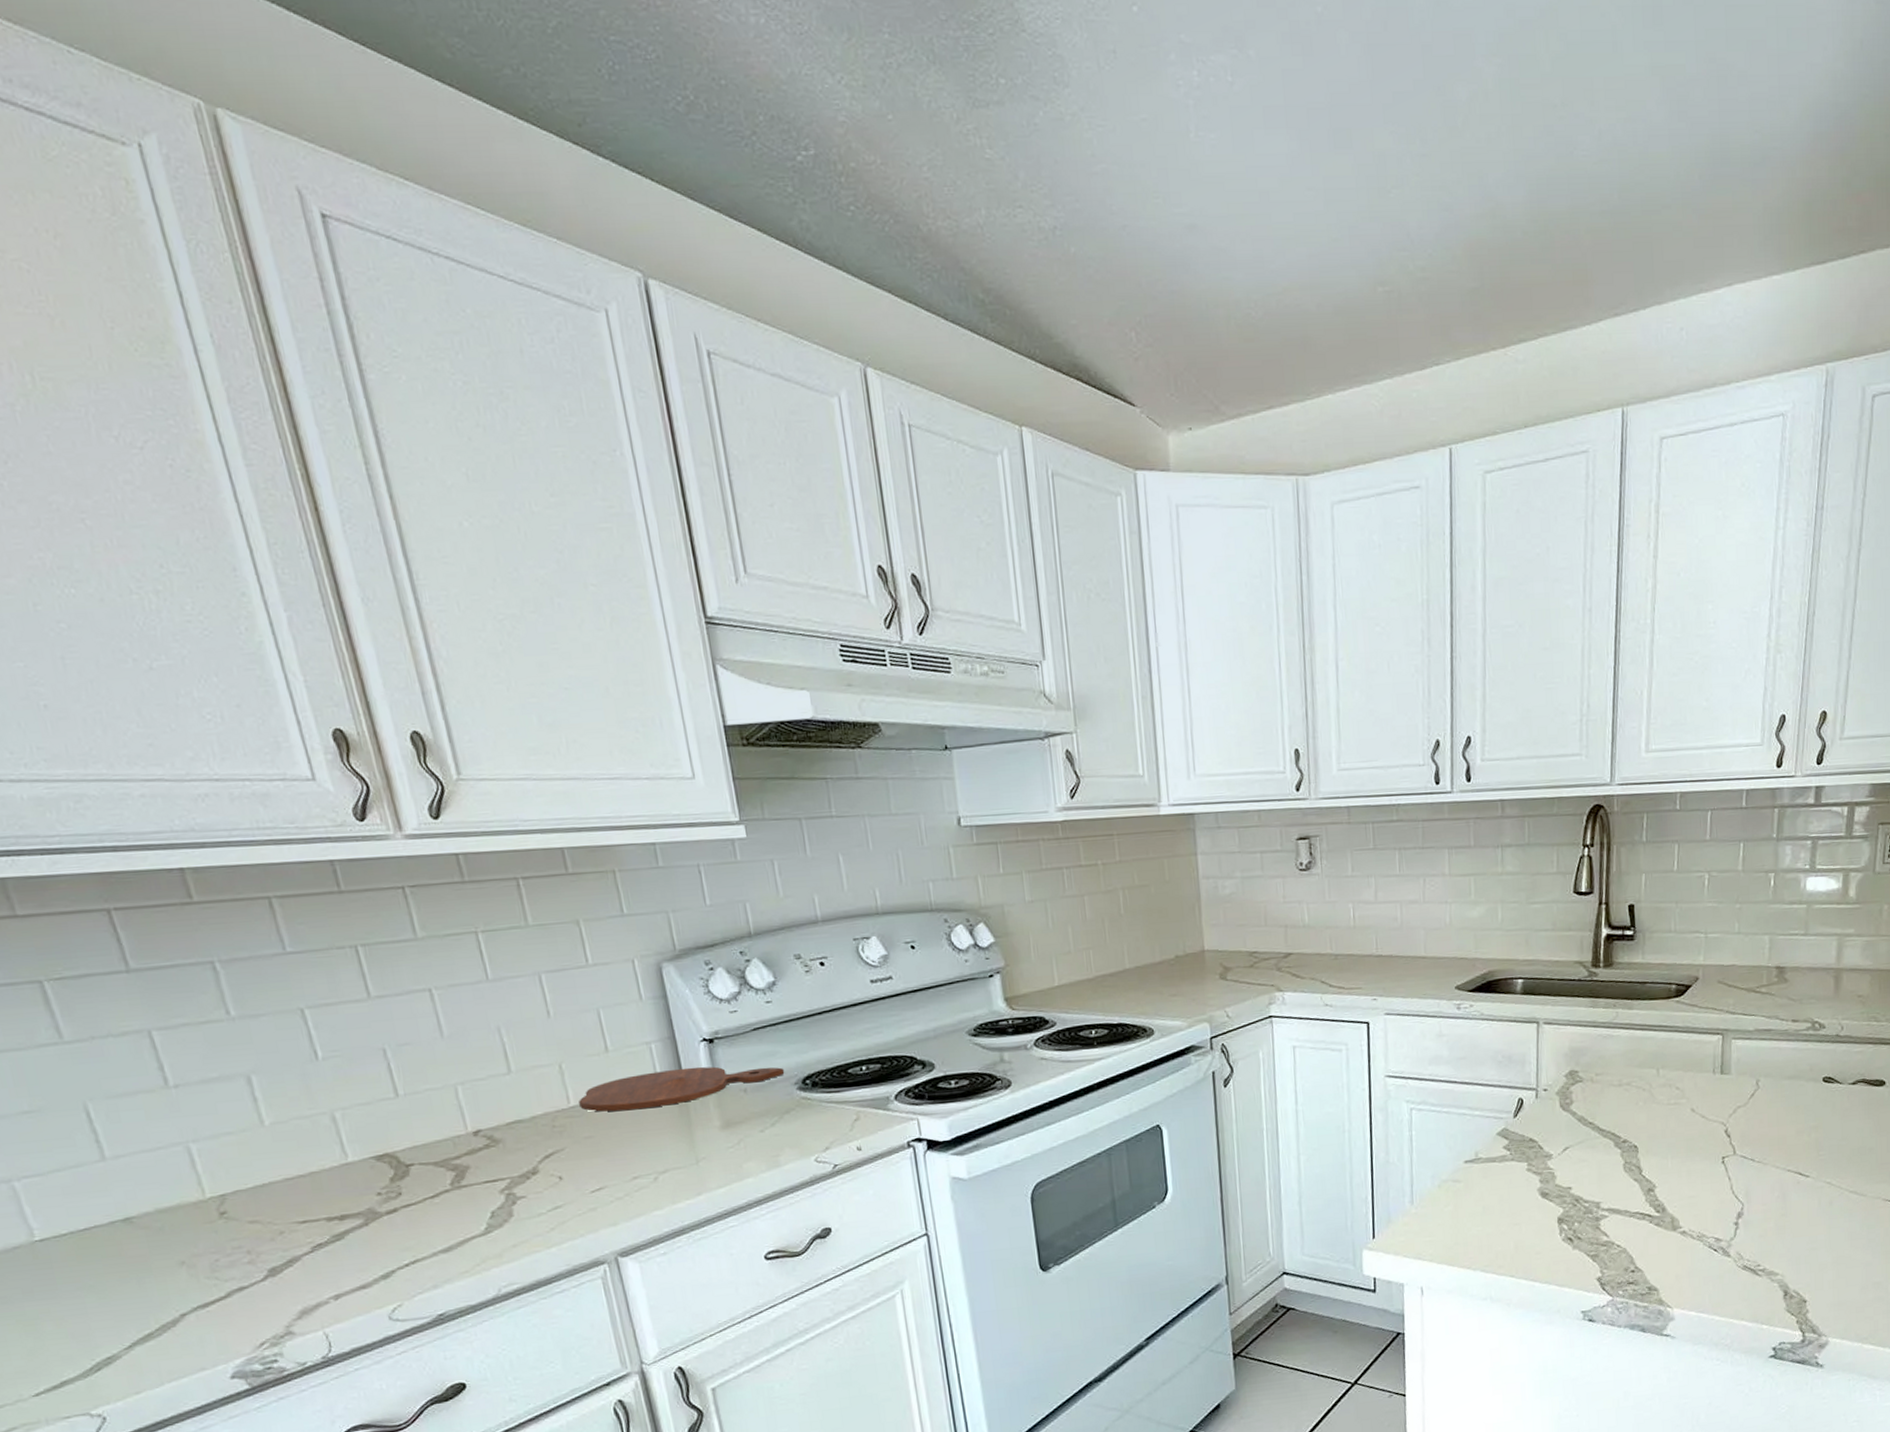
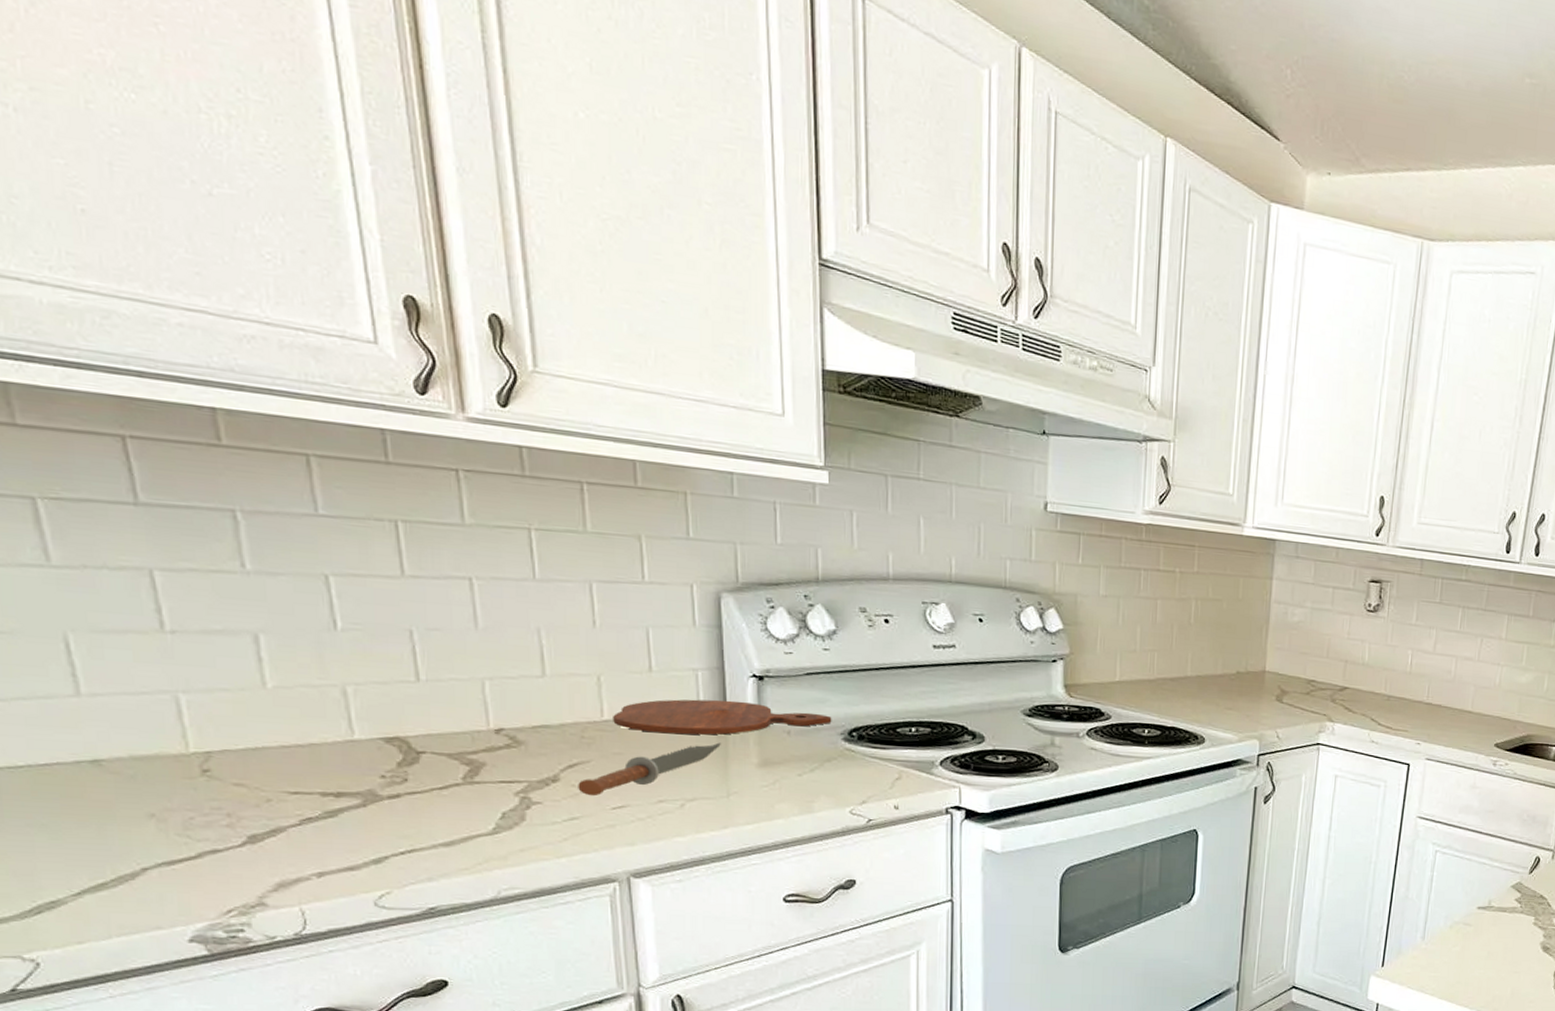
knife: none [556,1111,683,1183] -> present [578,742,721,797]

